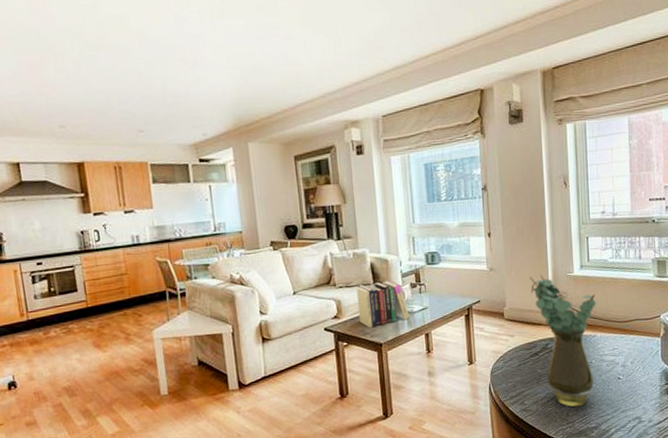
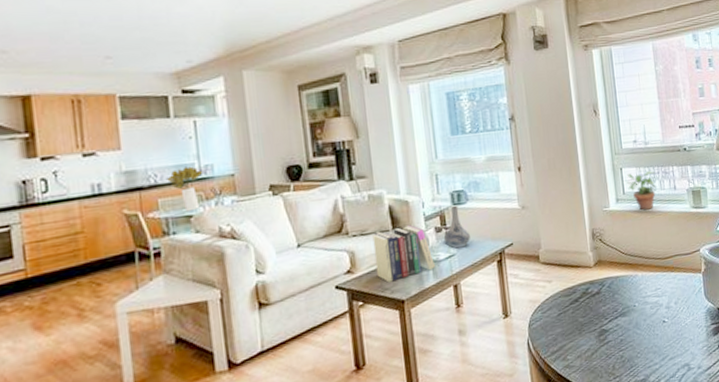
flower bouquet: none [189,223,217,261] -> present [167,166,203,212]
decorative vase: none [418,265,442,303] -> present [443,205,470,249]
vase: present [530,275,596,407] -> none [564,212,639,359]
potted plant: none [591,241,621,277] -> present [626,171,656,211]

